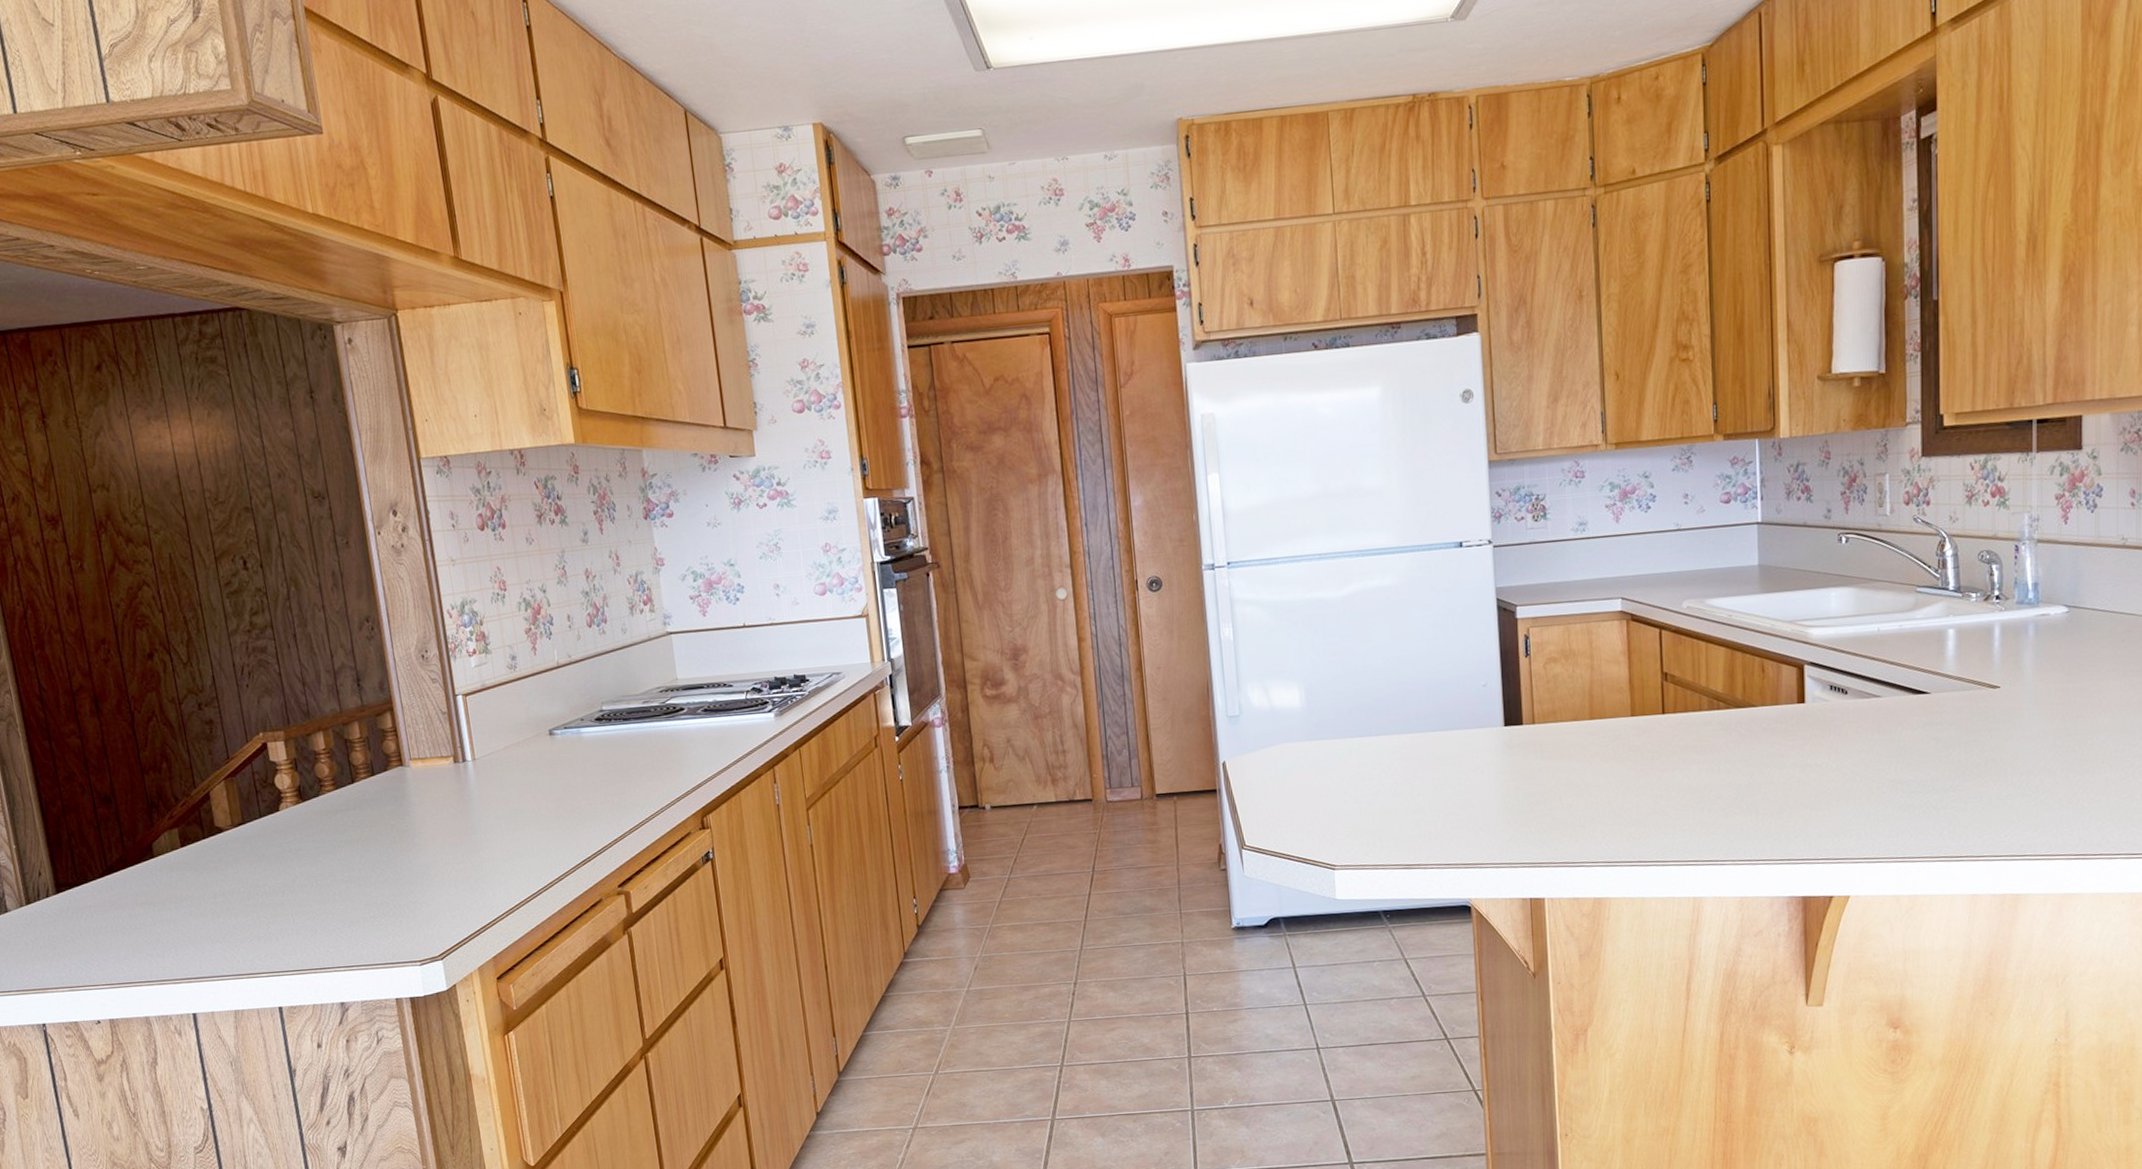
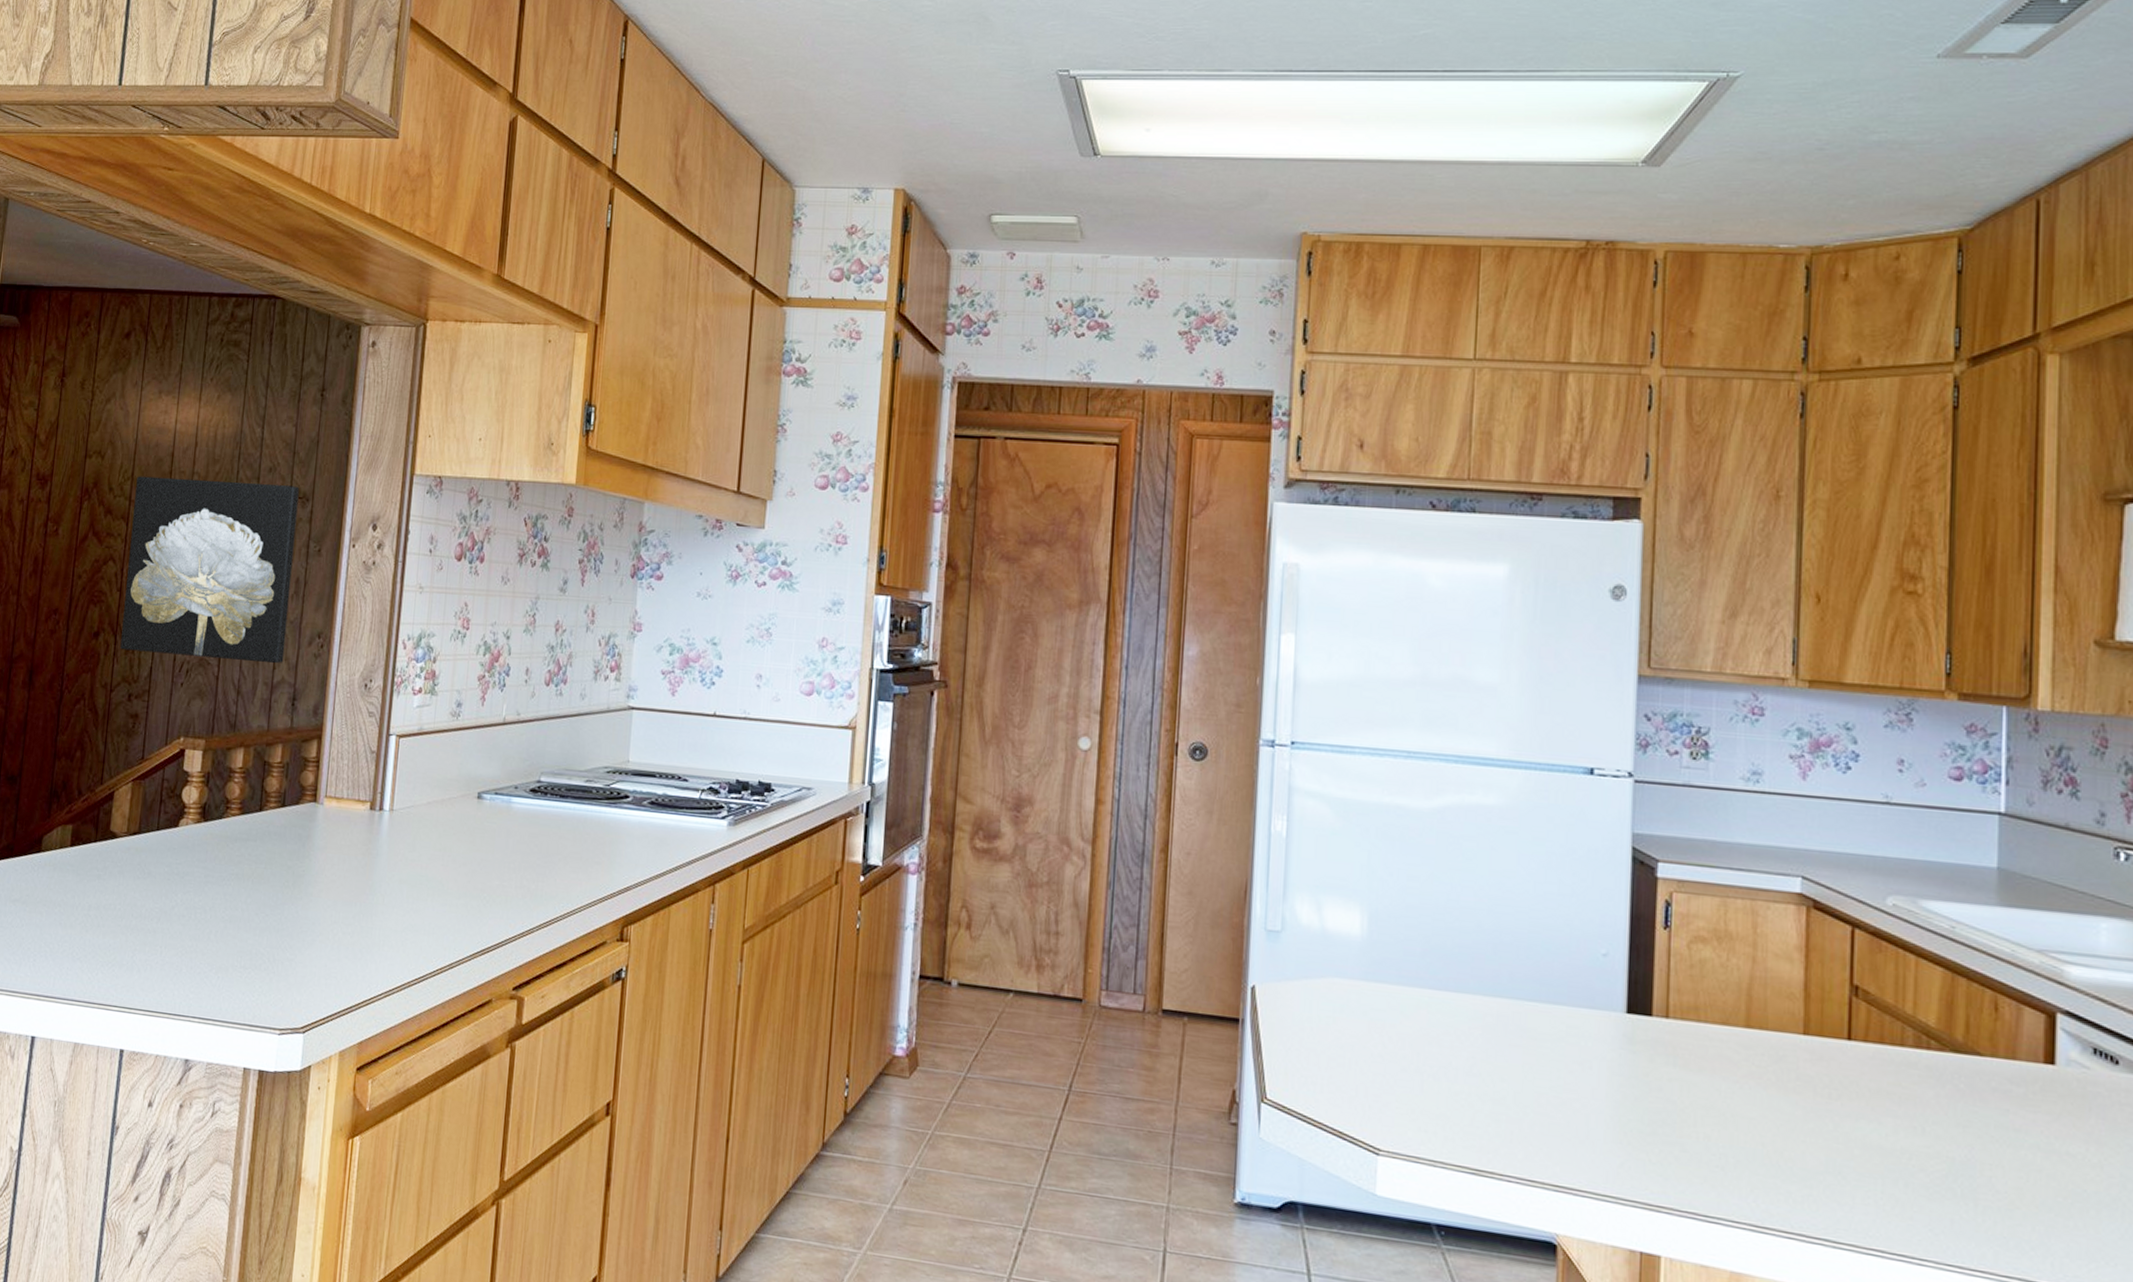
wall art: none [148,487,339,665] -> present [120,476,299,664]

